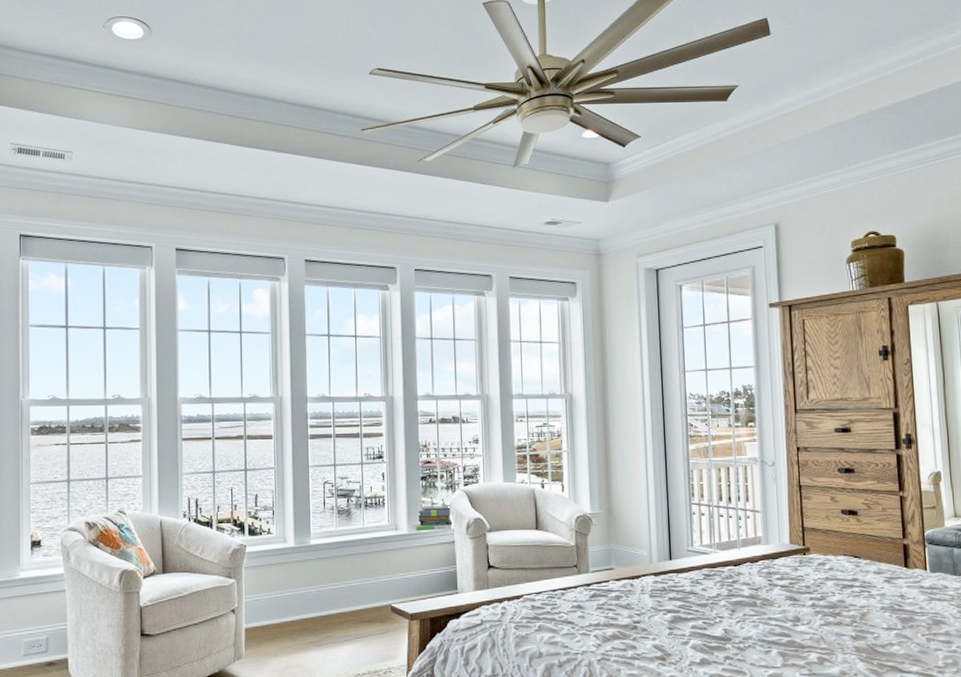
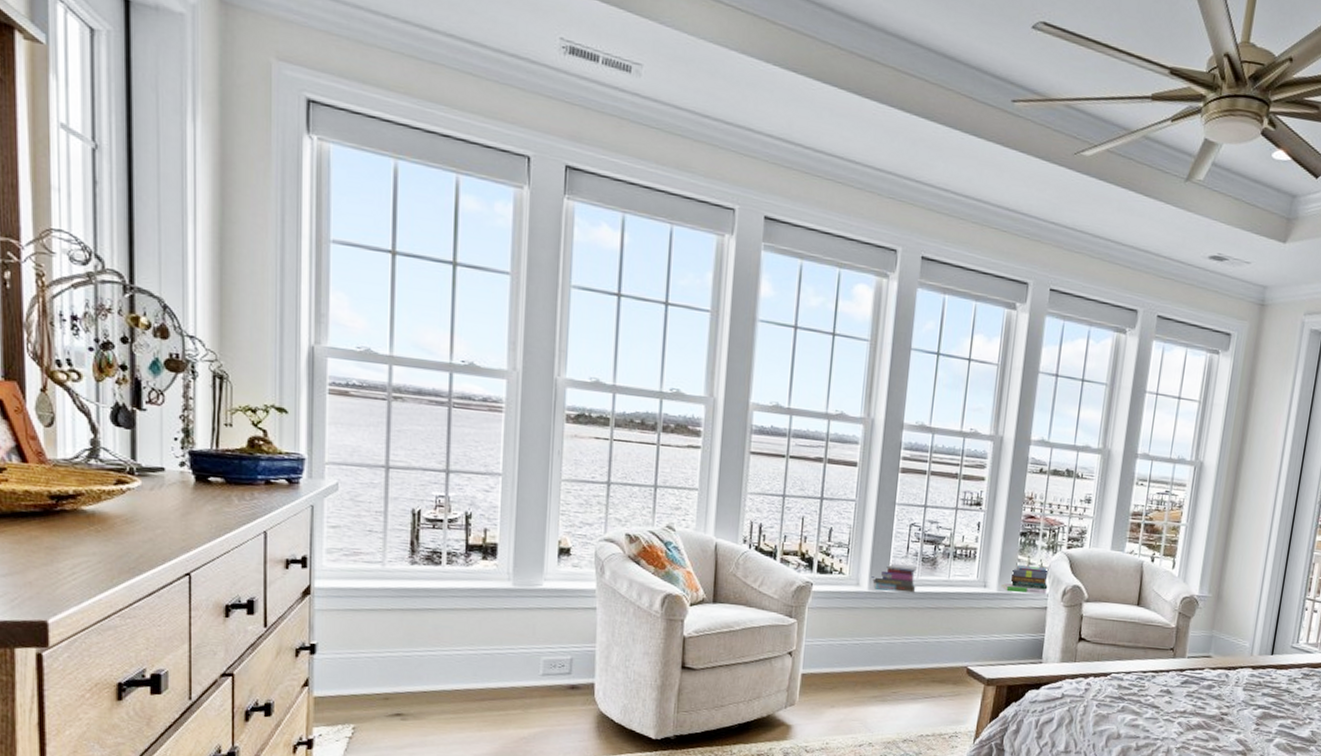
books: none [296,518,336,545] -> present [871,562,918,593]

